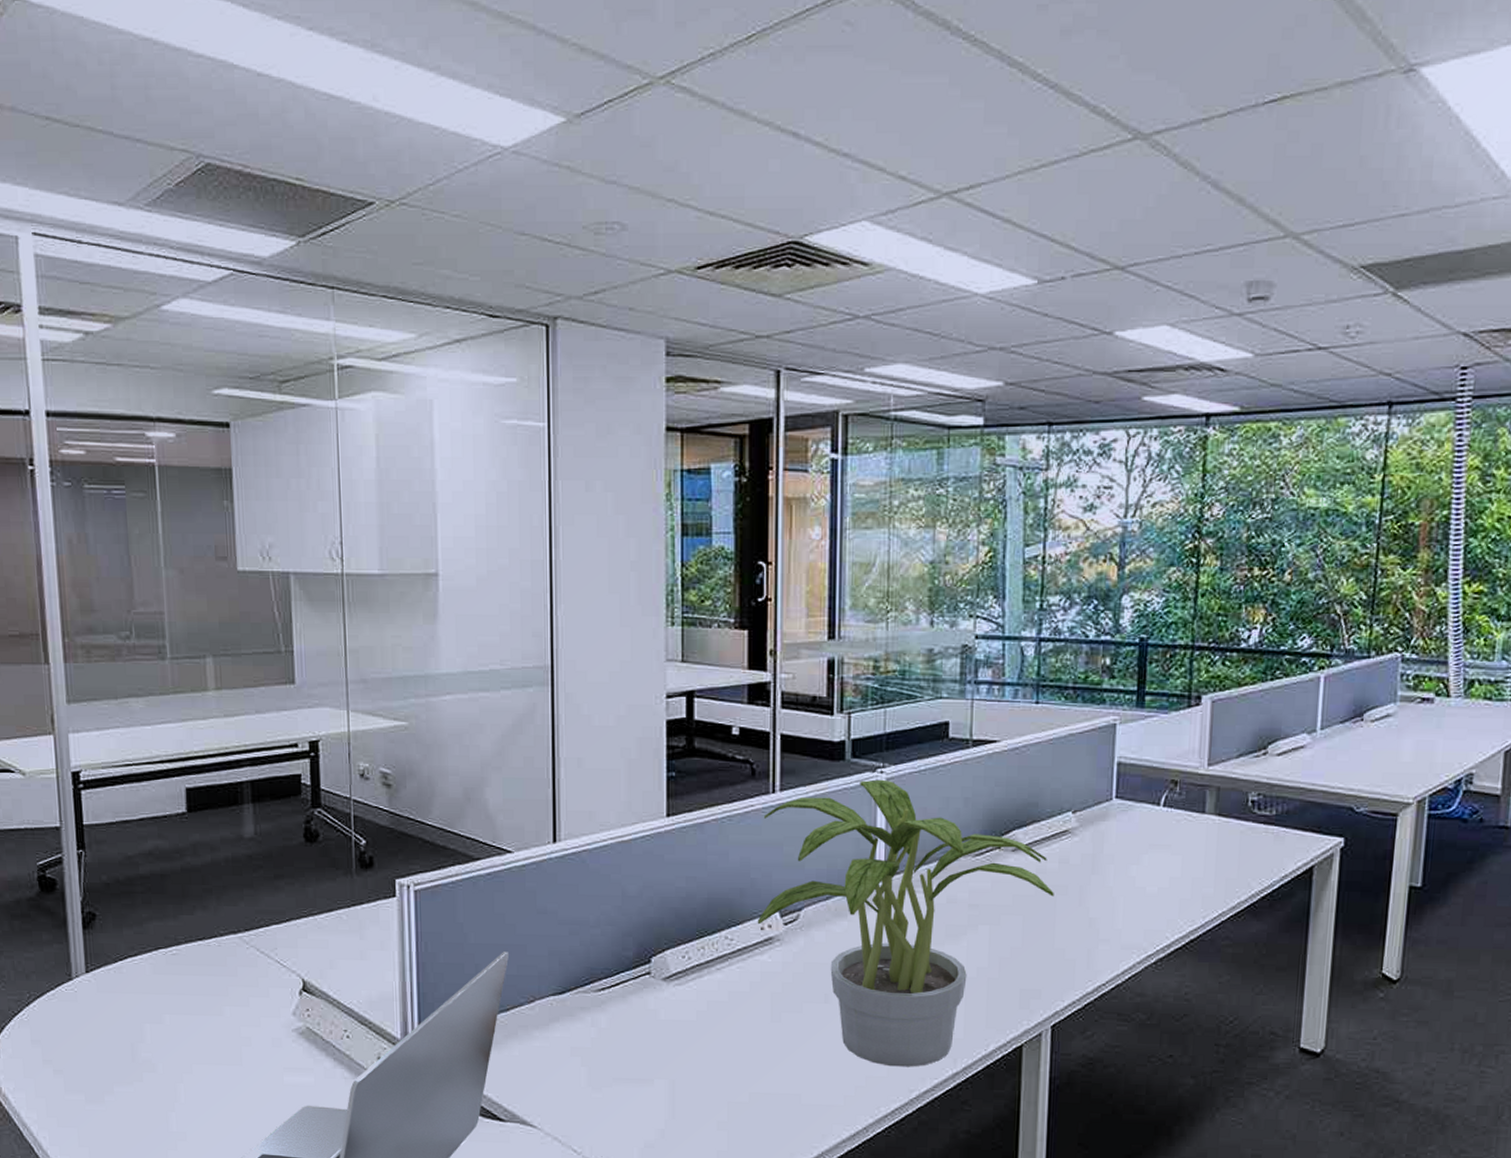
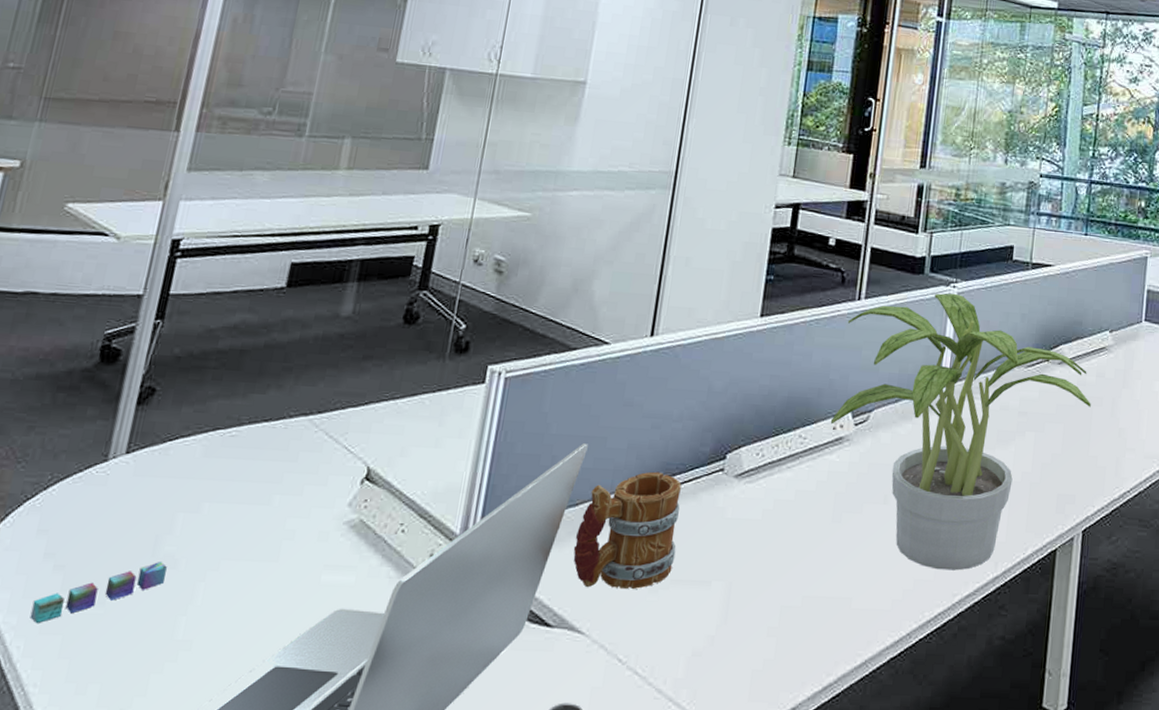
sticky notes: none [45,1066,148,1119] -> present [30,562,167,624]
mug: none [512,976,613,1088] -> present [573,471,682,590]

